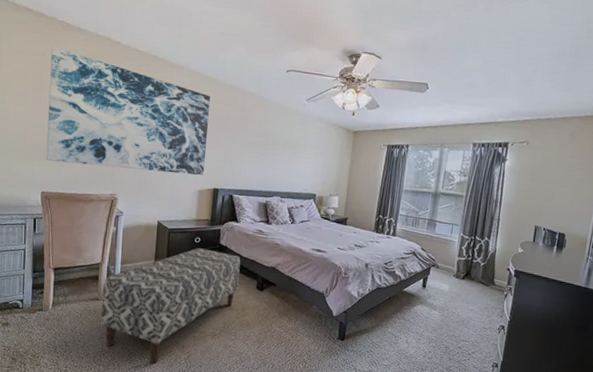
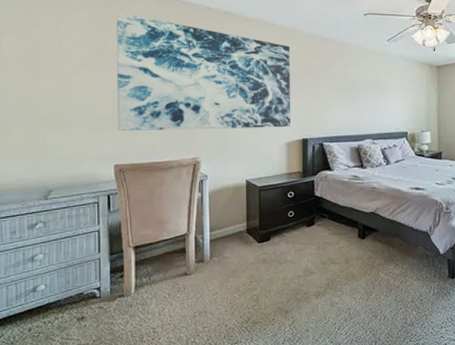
bench: present [101,248,241,364] -> none [191,202,339,337]

